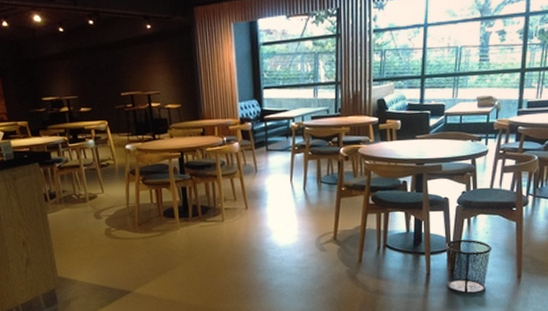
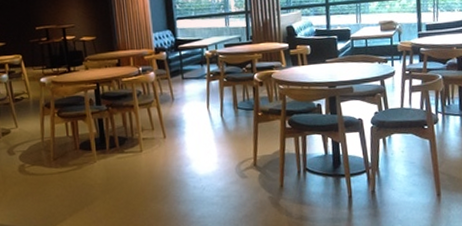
waste bin: present [445,239,491,294] -> none [364,159,409,216]

